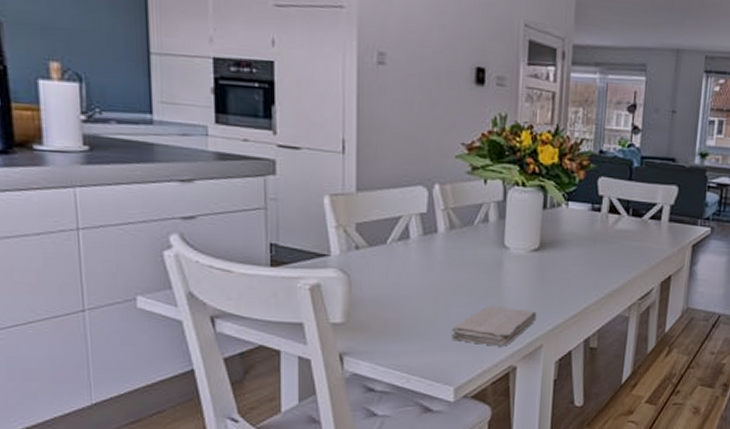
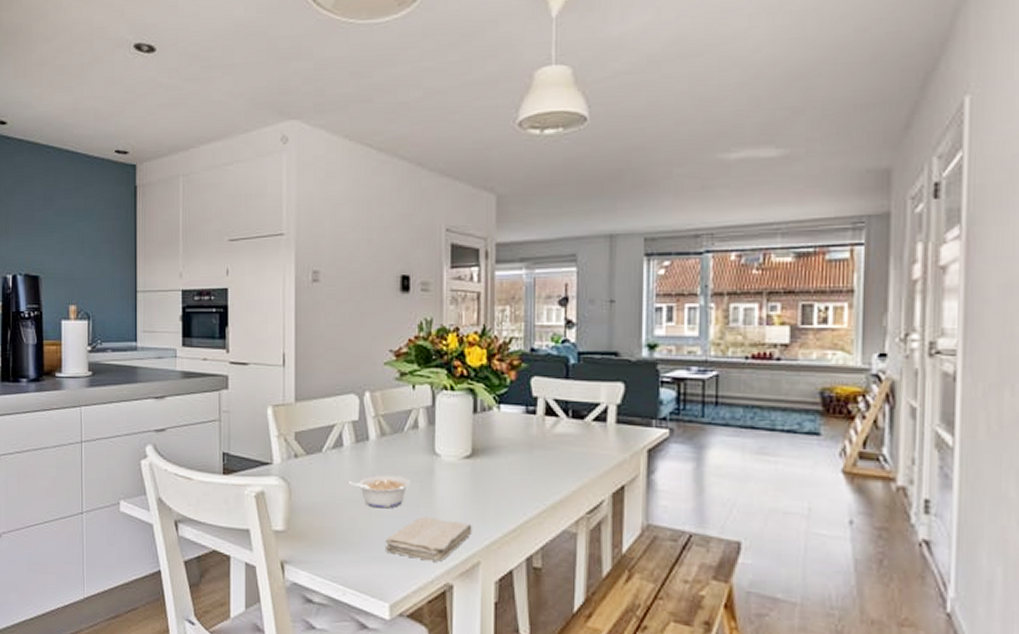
legume: none [414,267,479,299] -> present [348,475,411,509]

